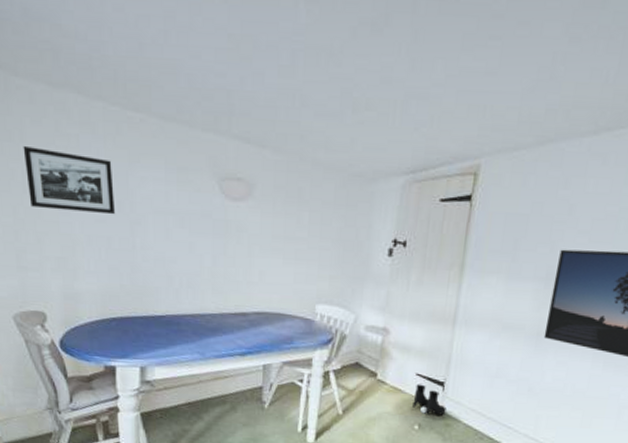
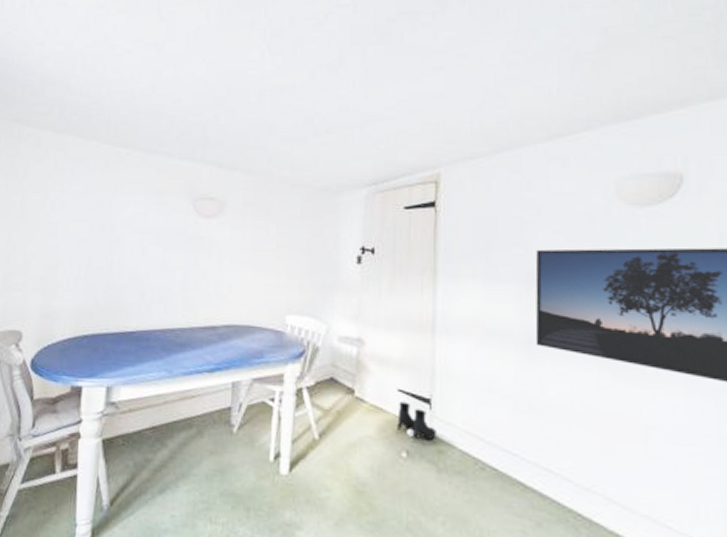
picture frame: present [23,145,115,215] -> none [23,180,99,236]

